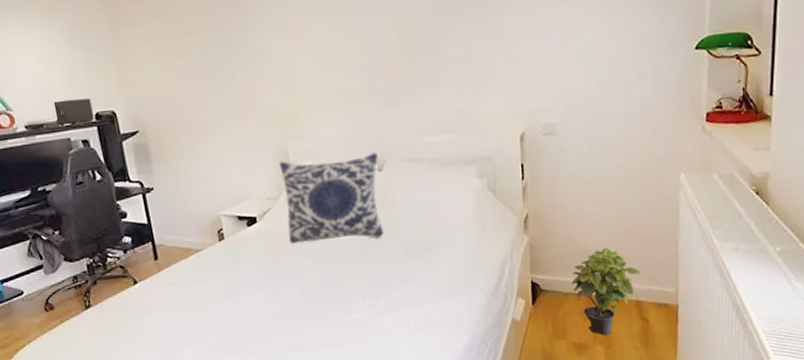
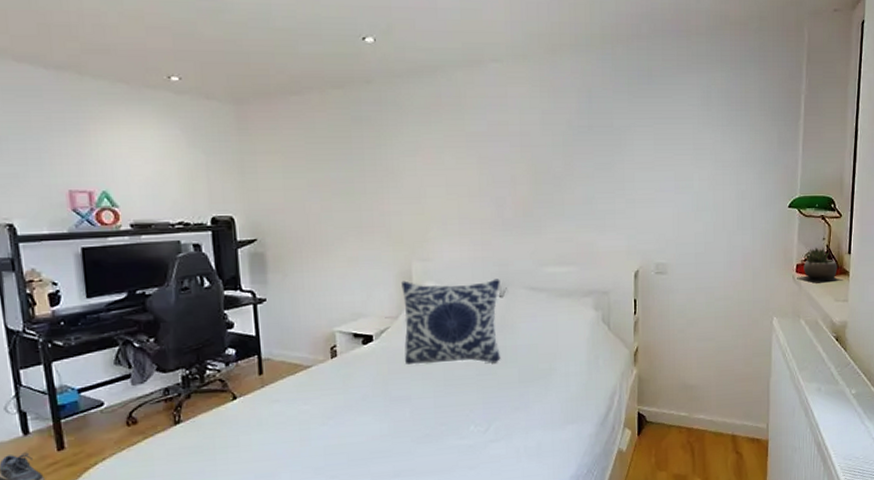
speaker: present [54,98,95,125] -> none [167,201,210,226]
potted plant: present [571,248,641,335] -> none [674,383,737,467]
succulent plant: none [707,91,765,132] -> present [797,247,844,283]

